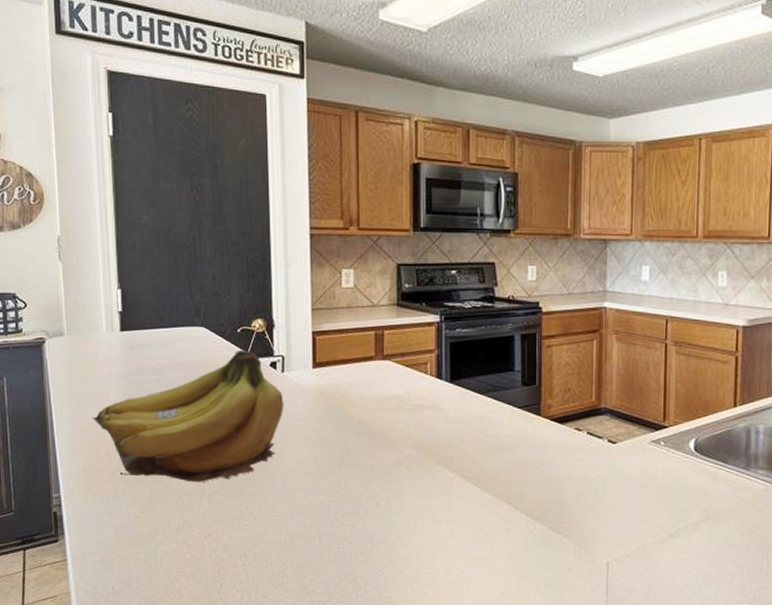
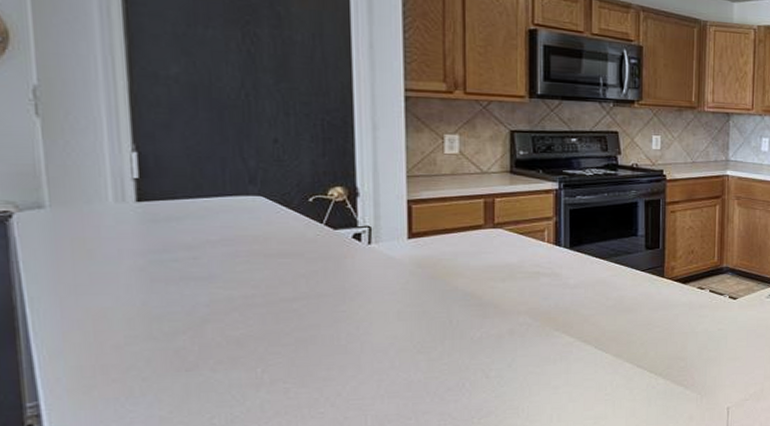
fruit: present [92,350,284,483] -> none [91,221,371,372]

